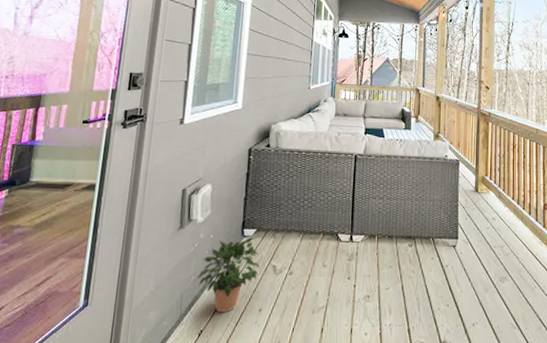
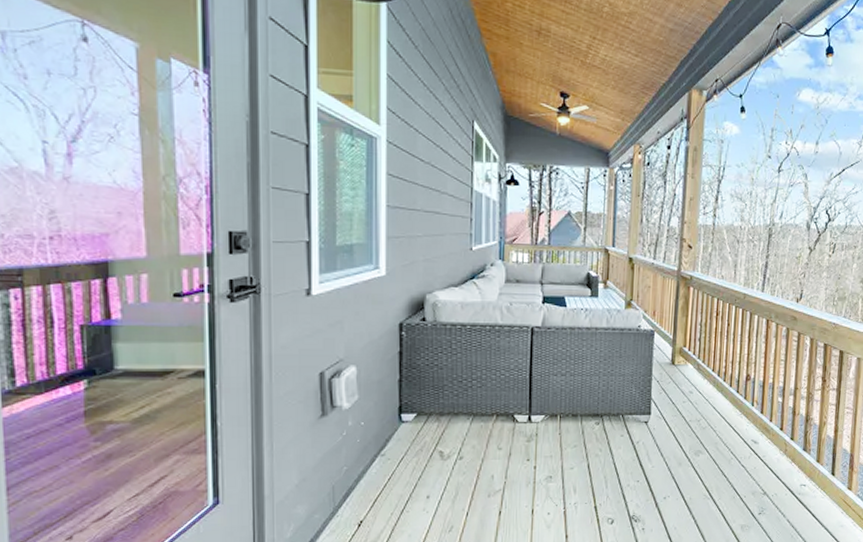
potted plant: present [197,237,260,313] -> none [350,422,424,502]

